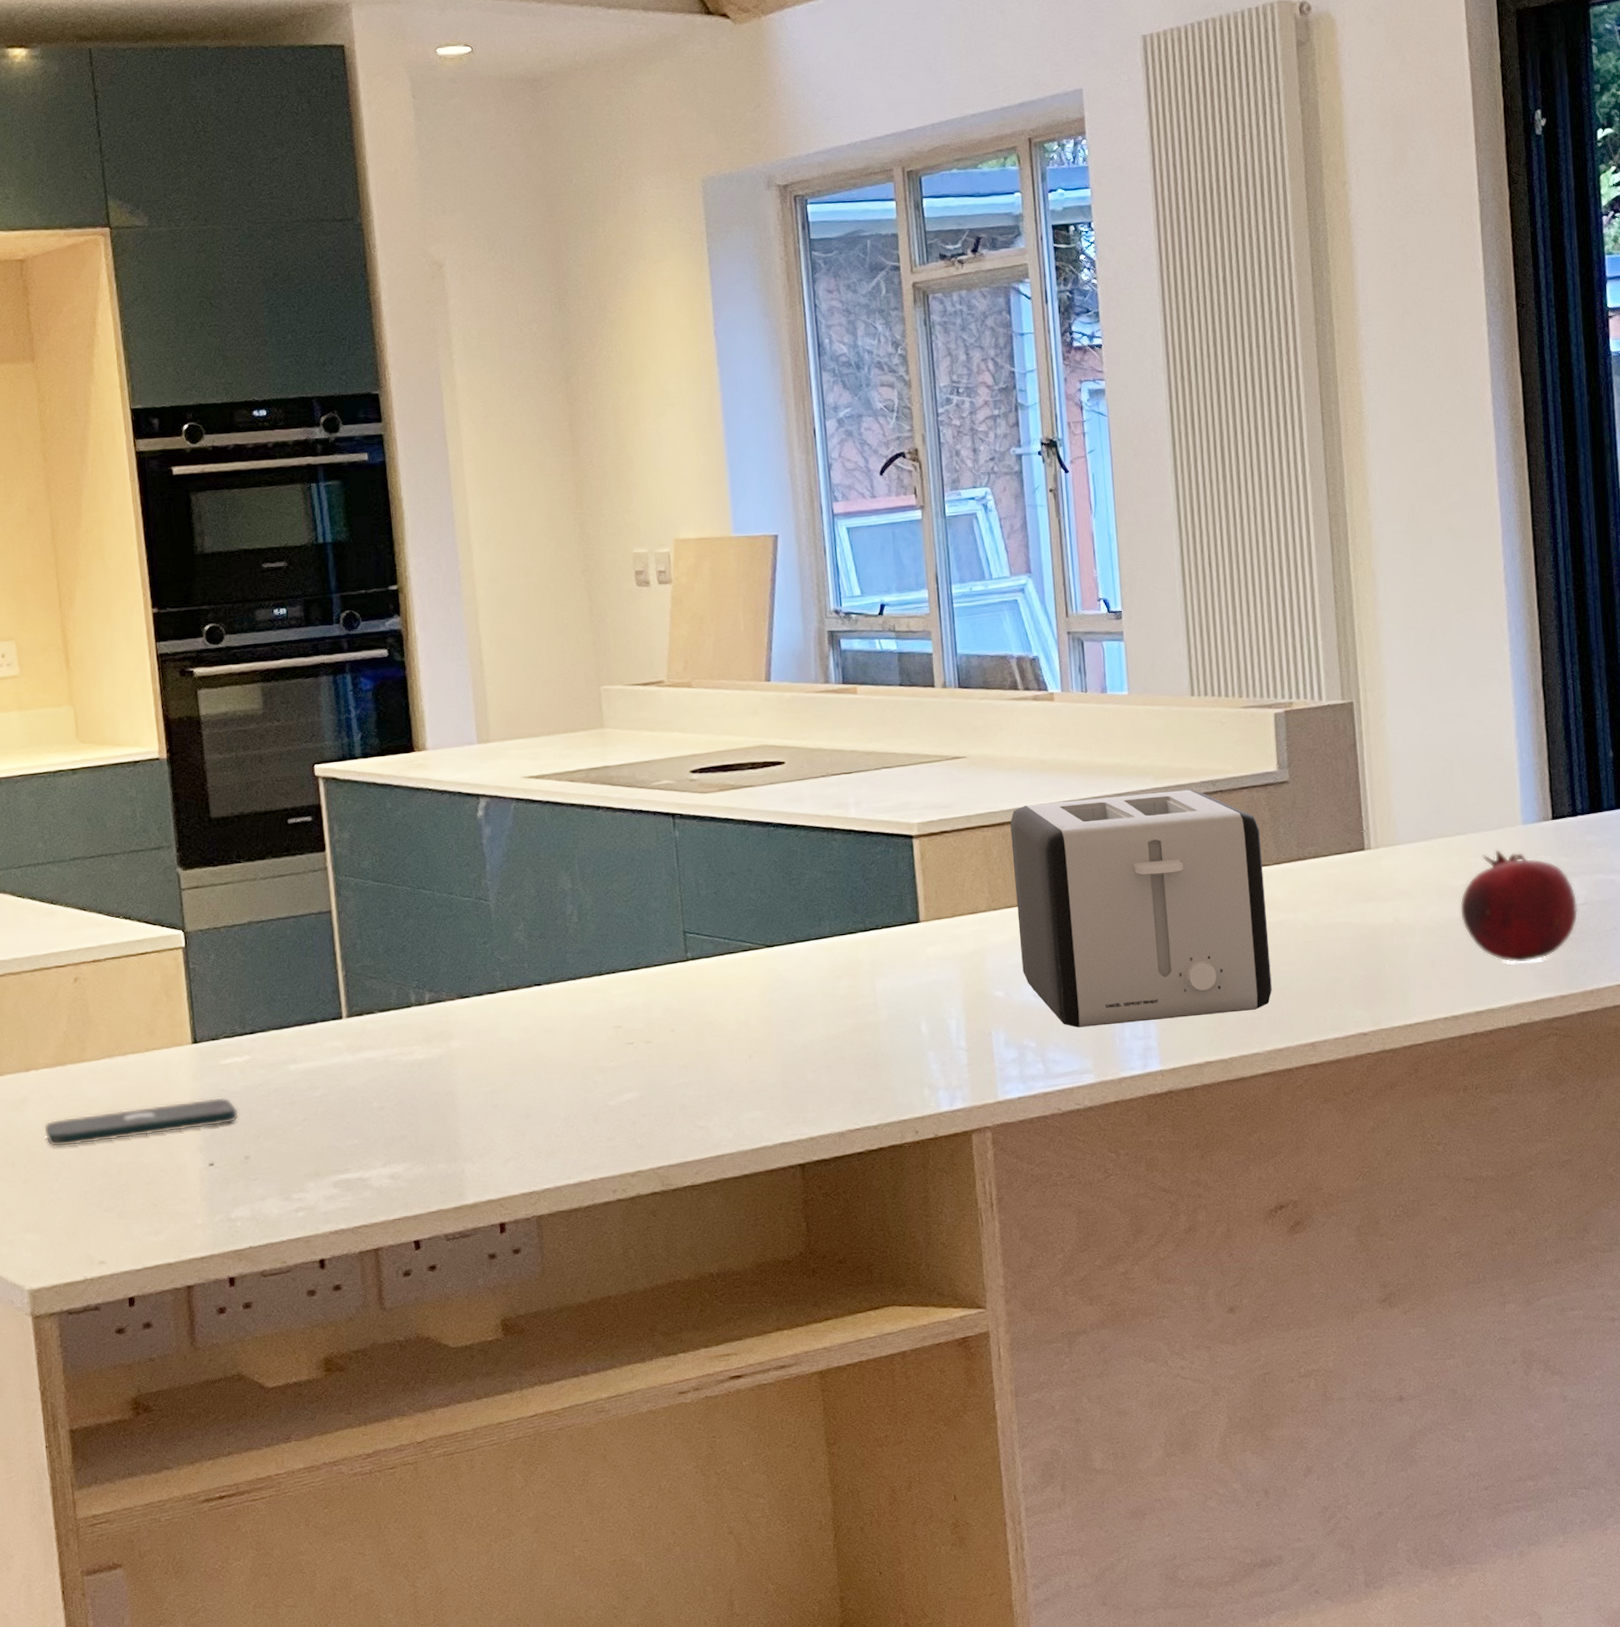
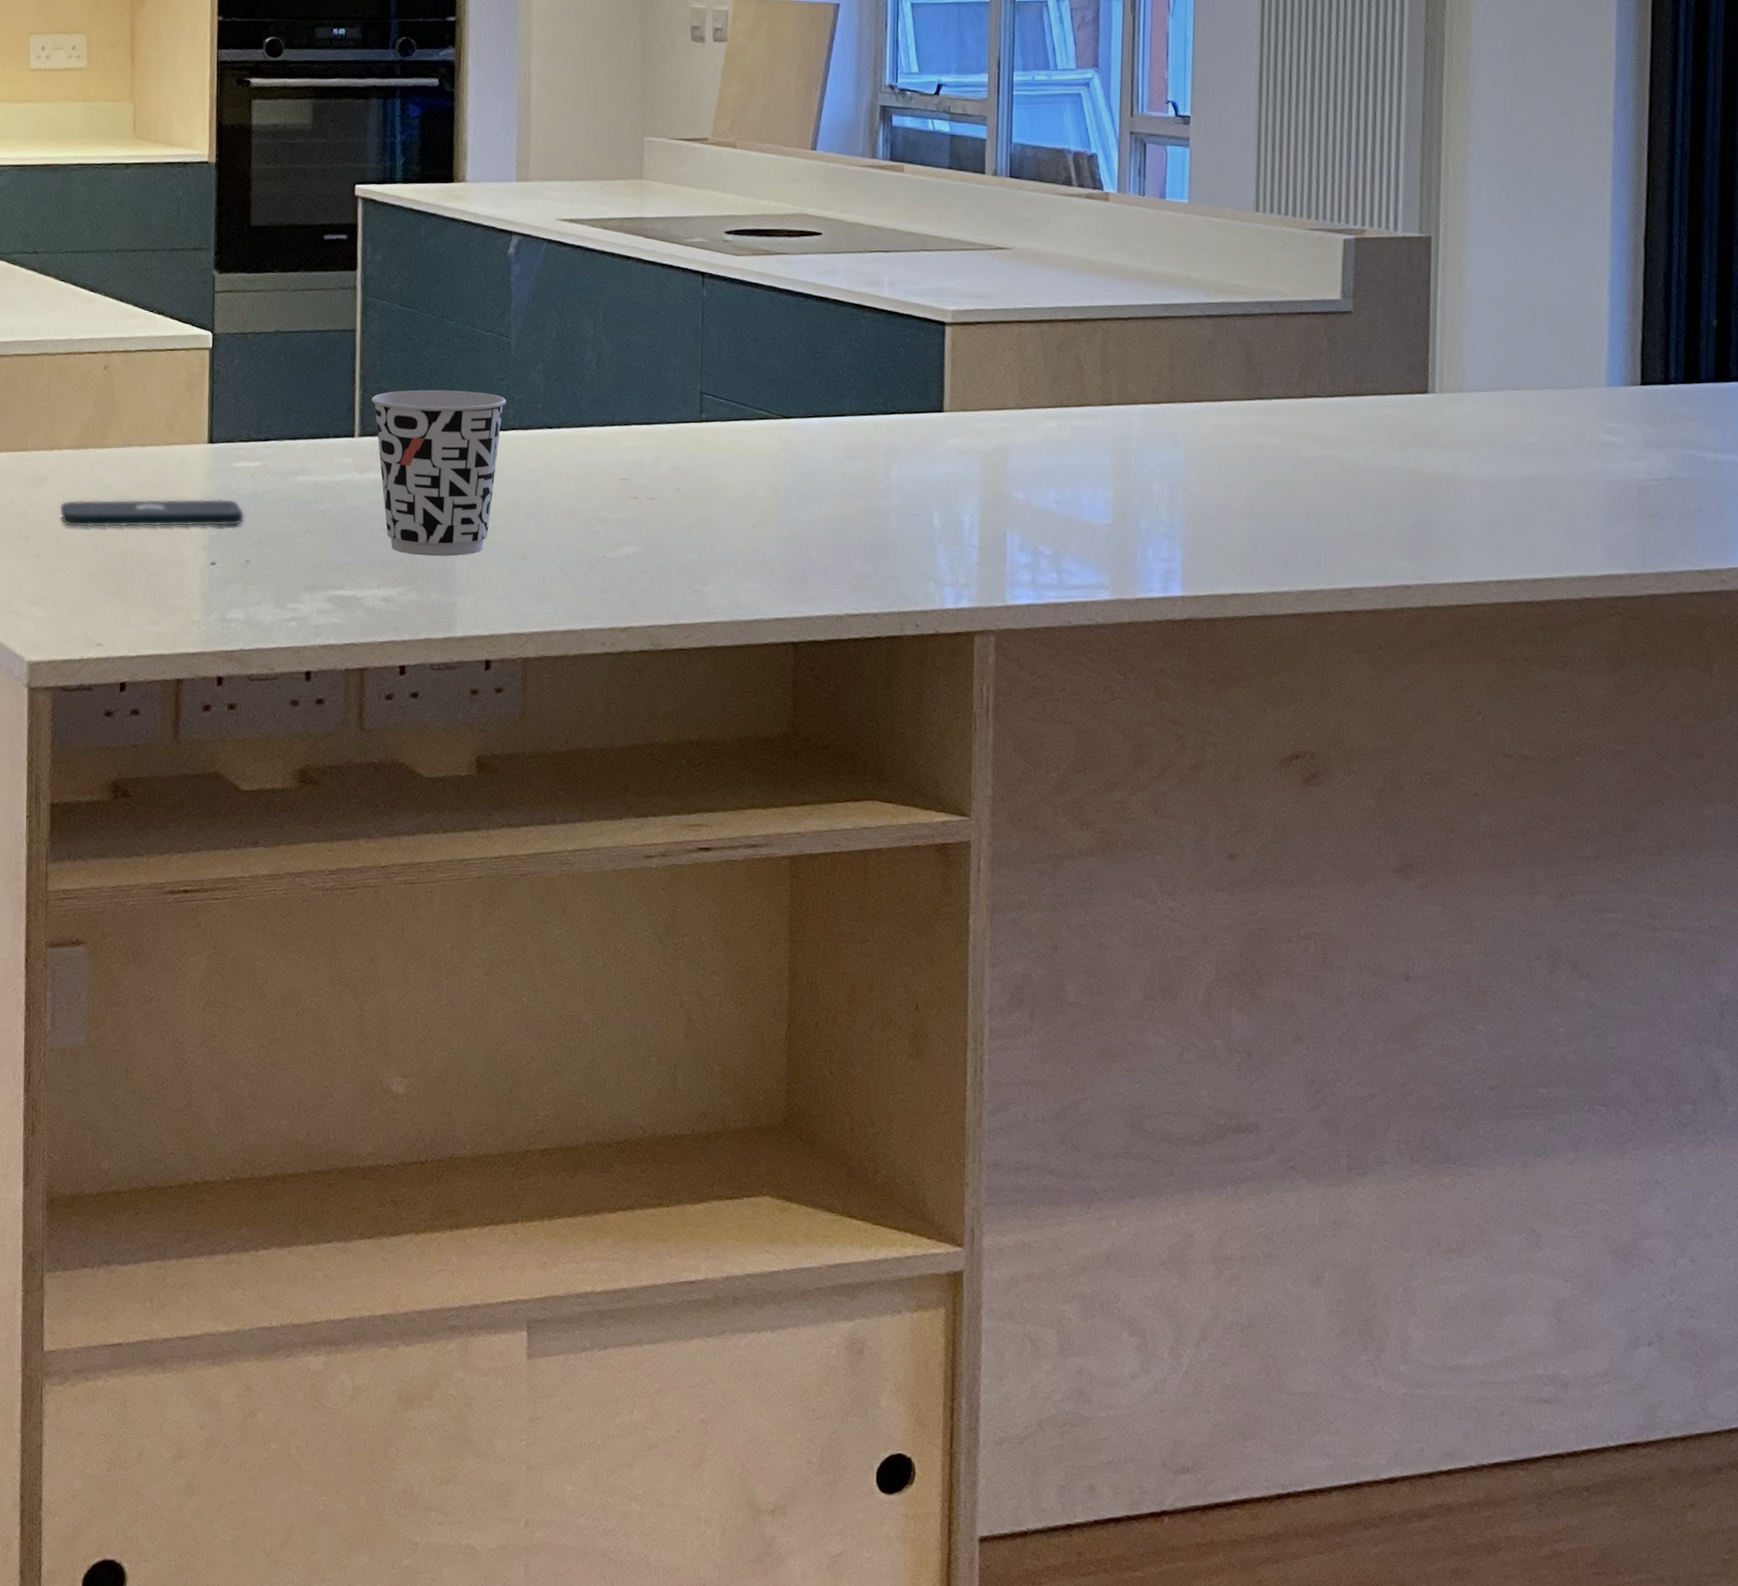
cup: none [355,958,492,1129] -> present [371,389,506,557]
toaster: present [1010,789,1272,1028] -> none [1046,304,1316,546]
fruit: present [1459,849,1579,963] -> none [1526,409,1661,534]

